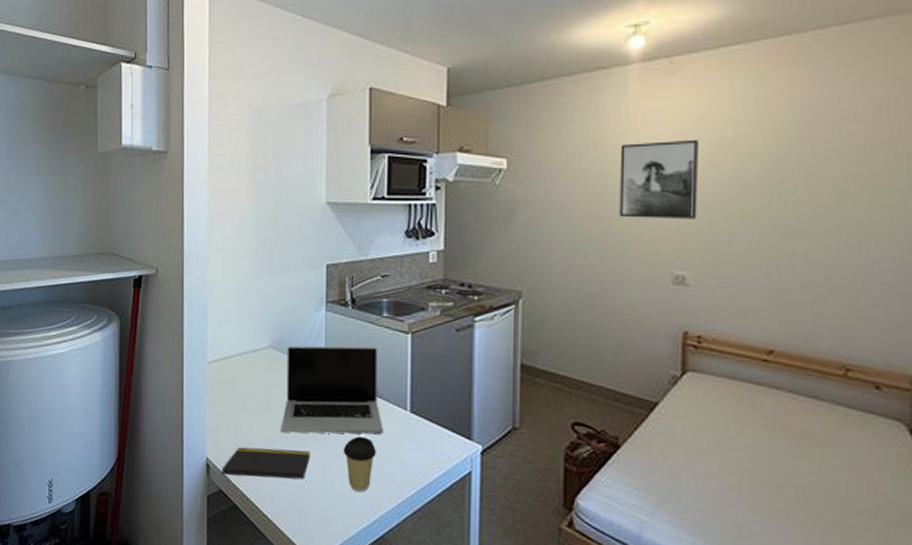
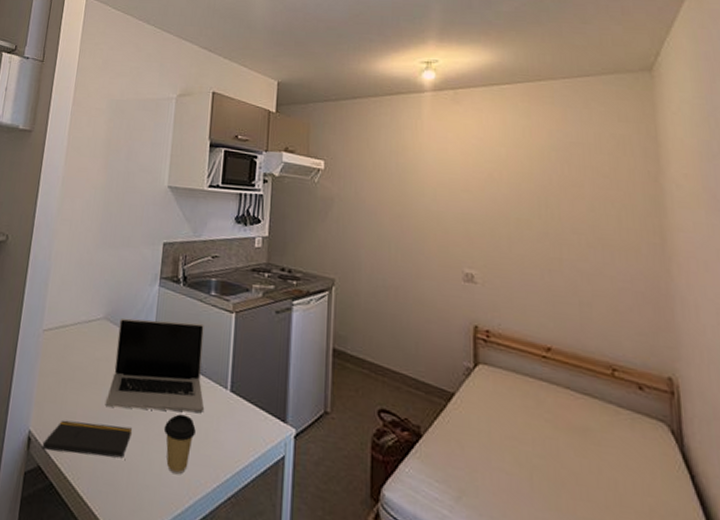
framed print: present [619,139,698,219] -> none [417,156,481,225]

